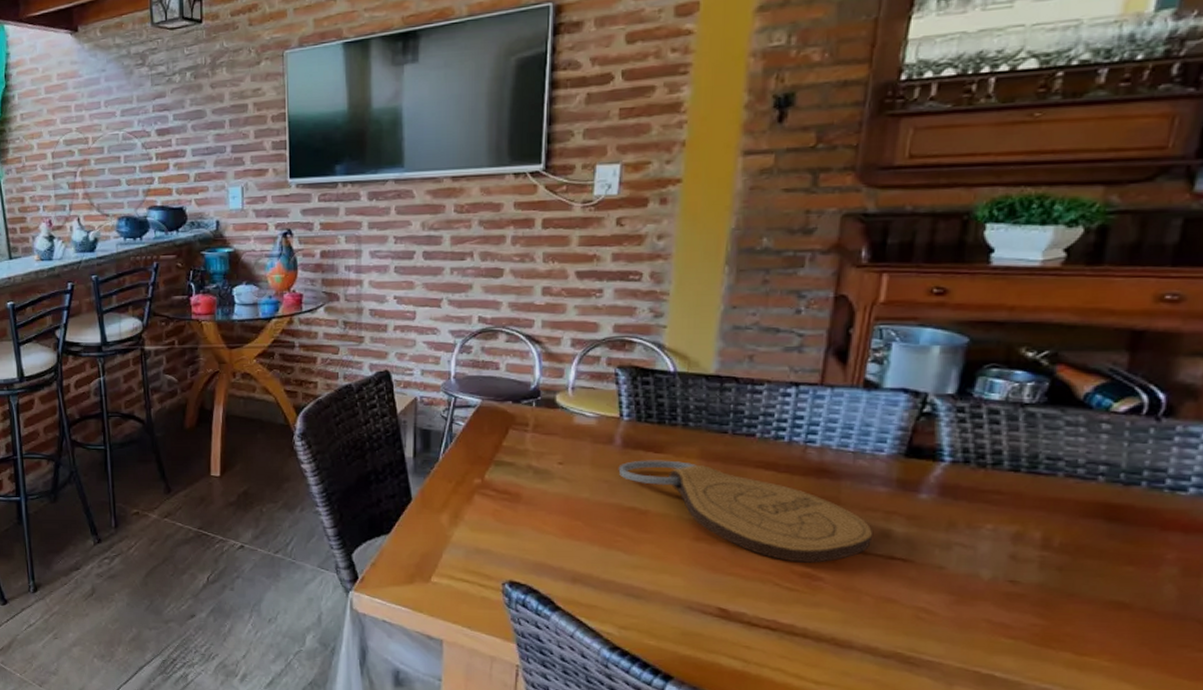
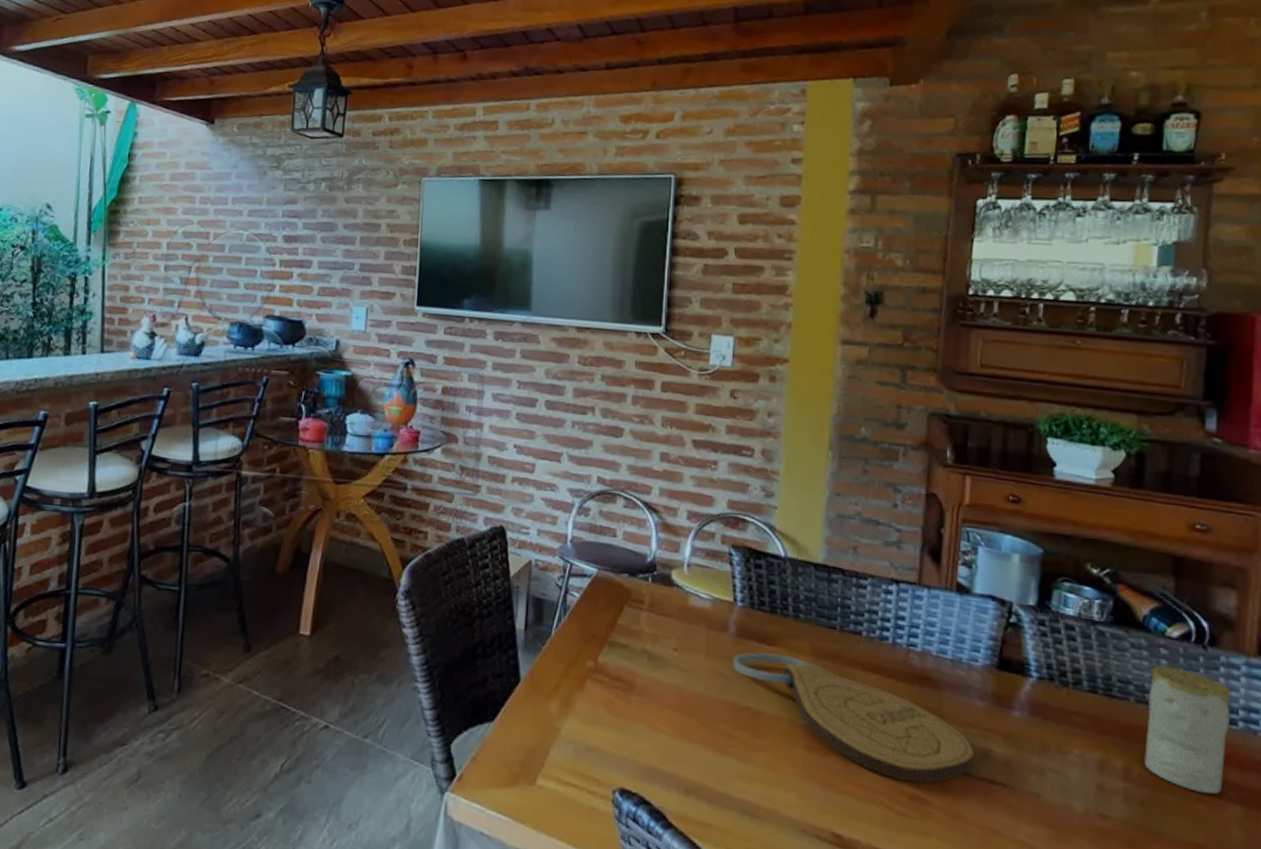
candle: none [1068,441,1184,556] -> present [1145,665,1231,794]

